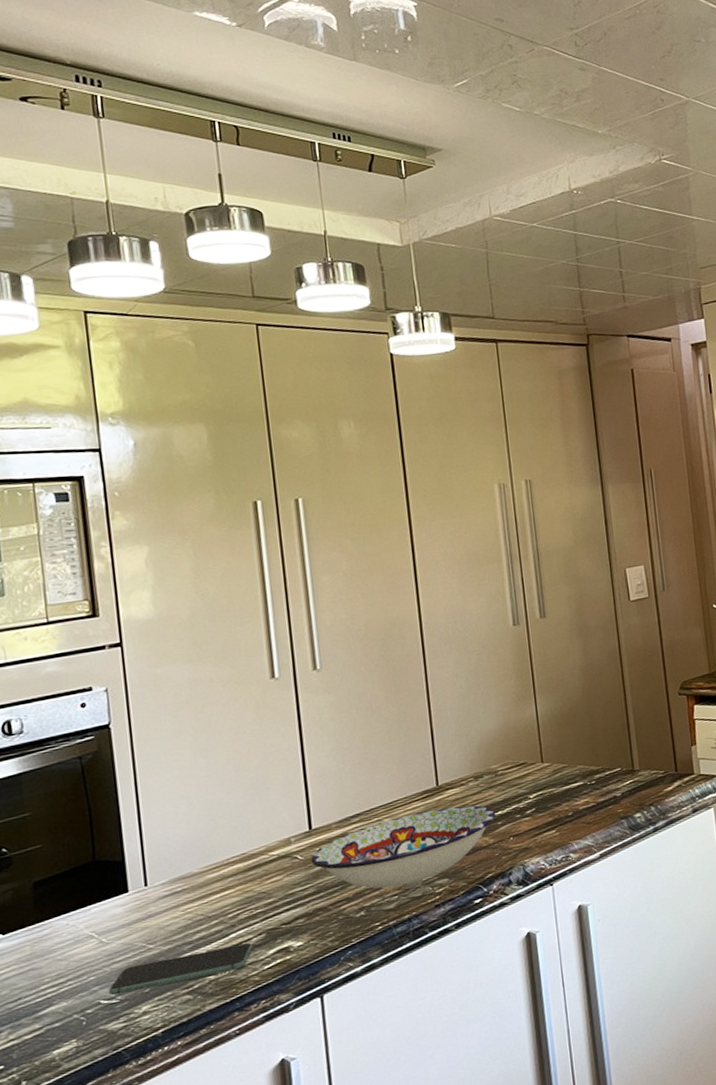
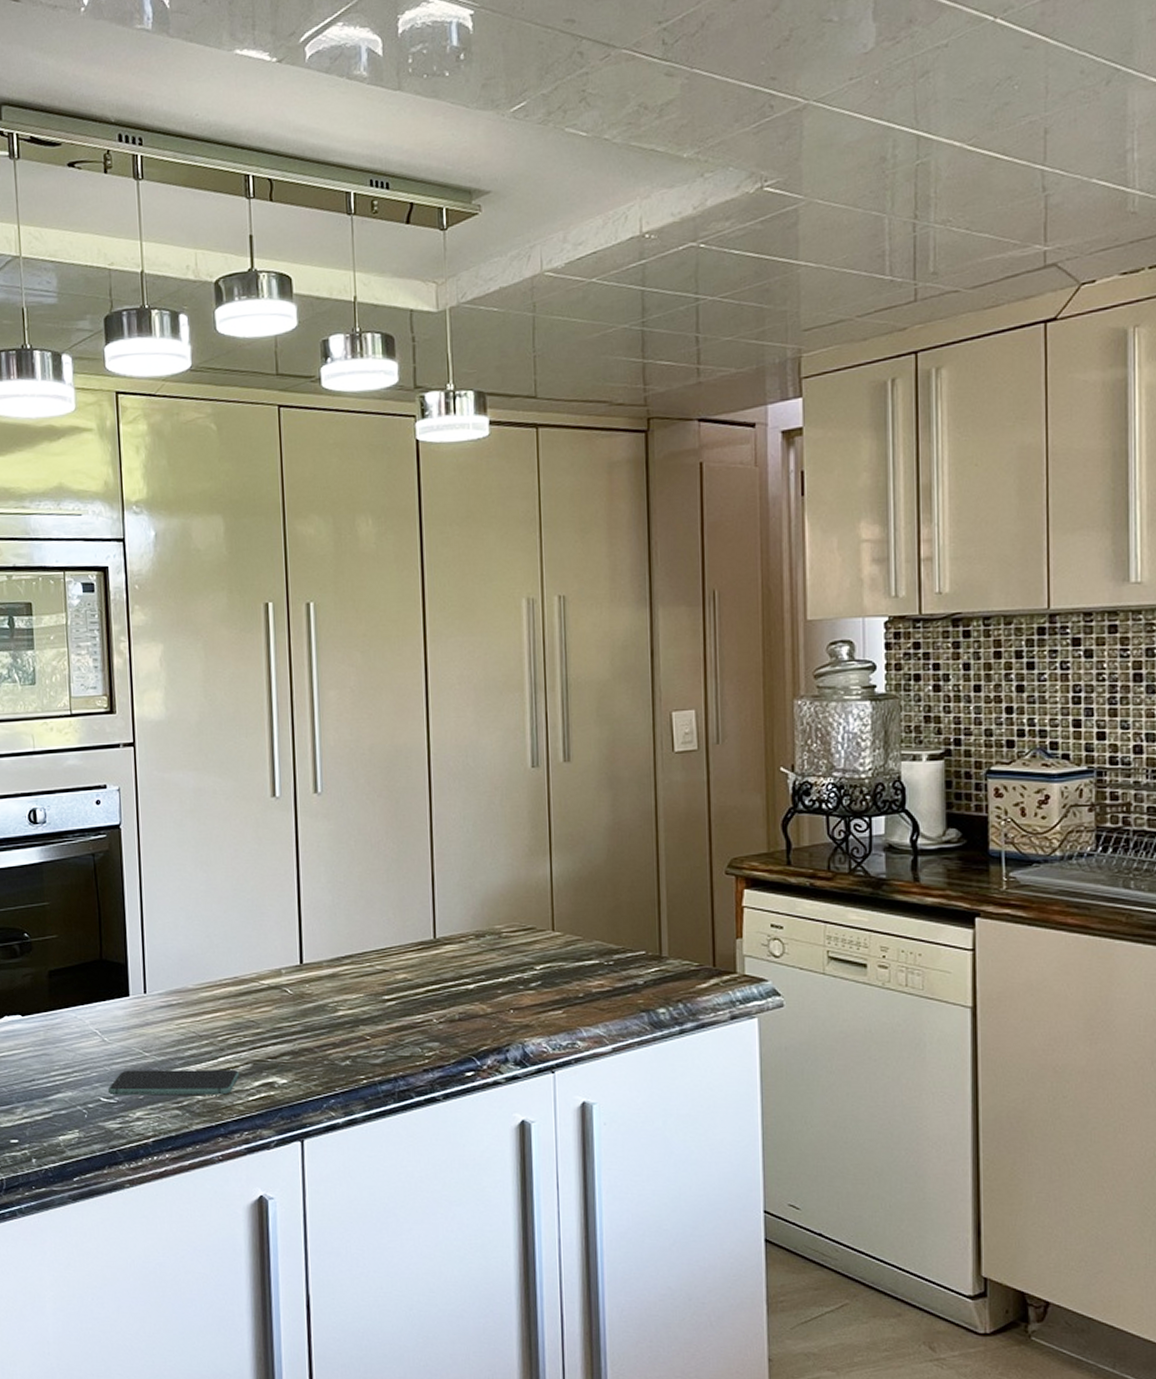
bowl: present [310,805,496,889] -> none [300,964,497,1046]

